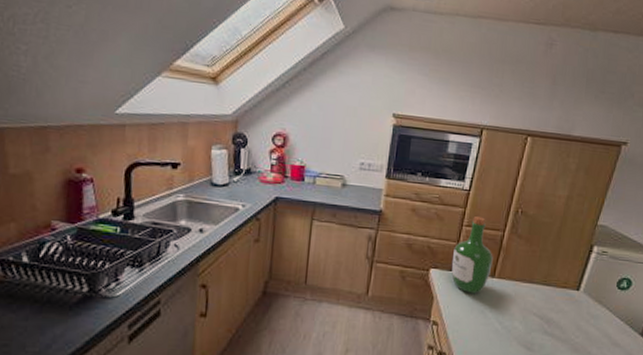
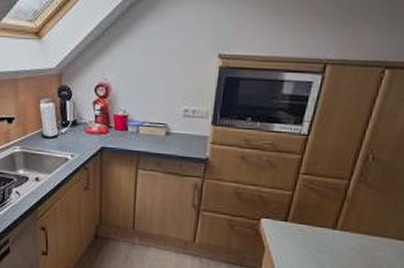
wine bottle: present [451,216,493,294] -> none [285,164,335,246]

